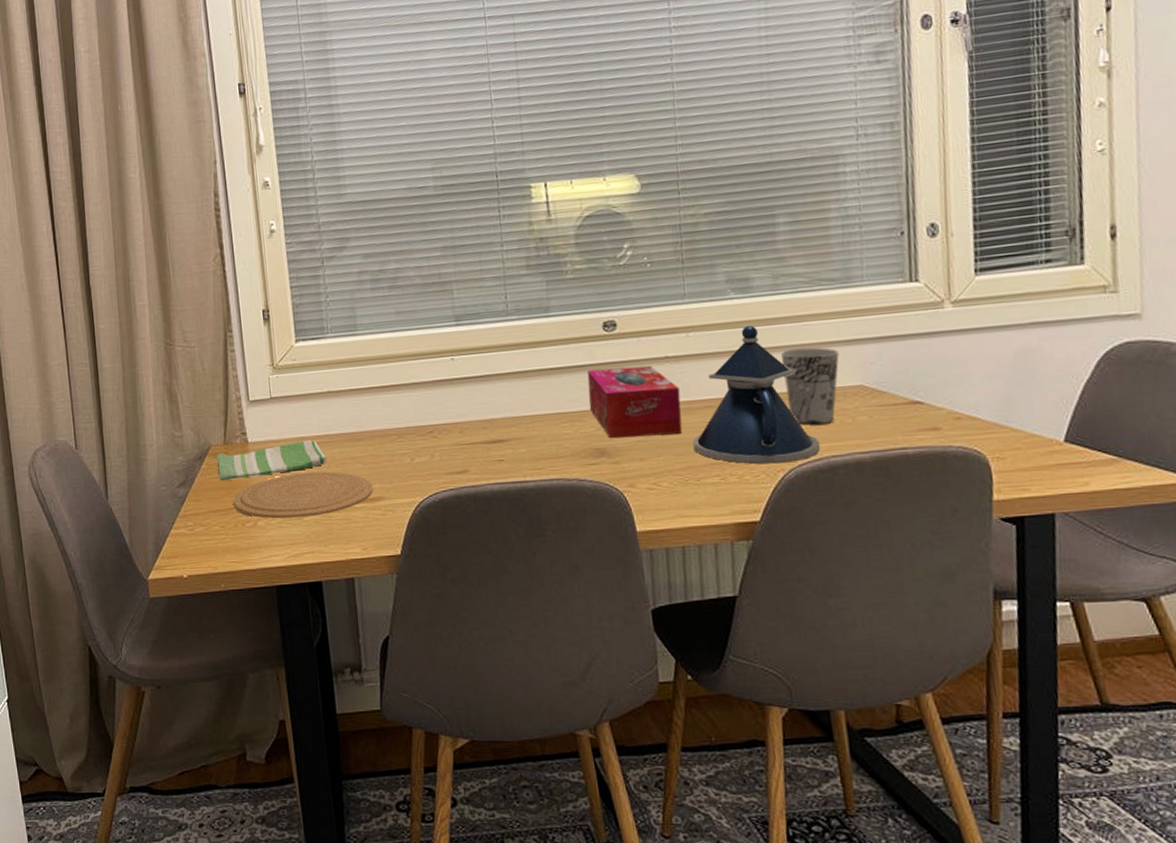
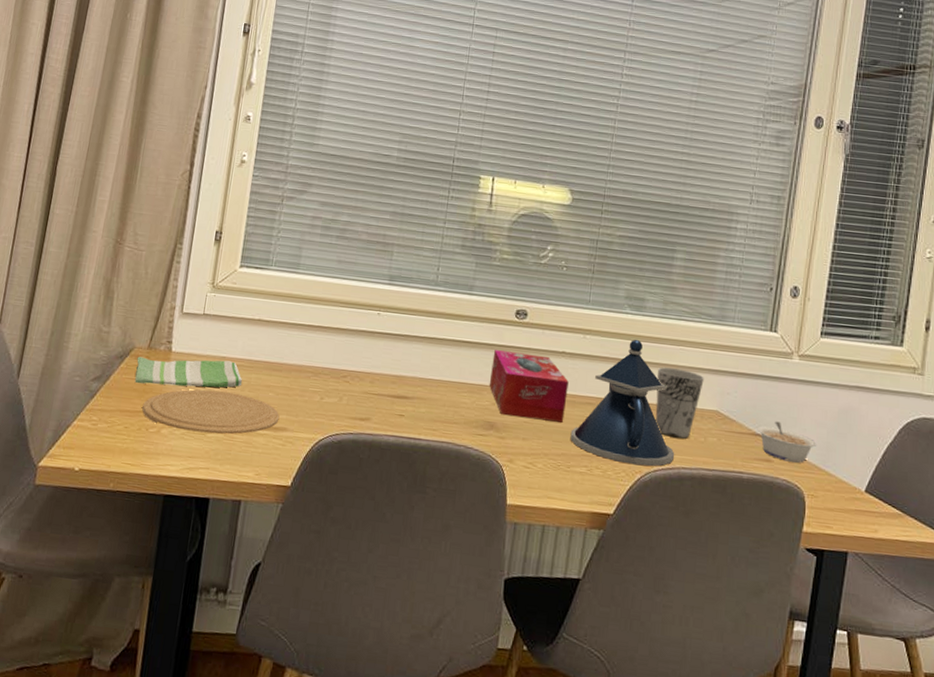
legume: none [914,382,994,426] -> present [757,421,817,463]

